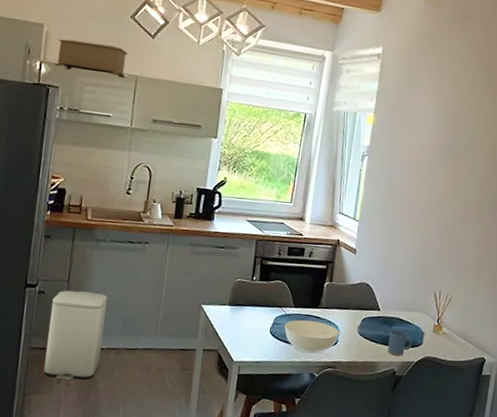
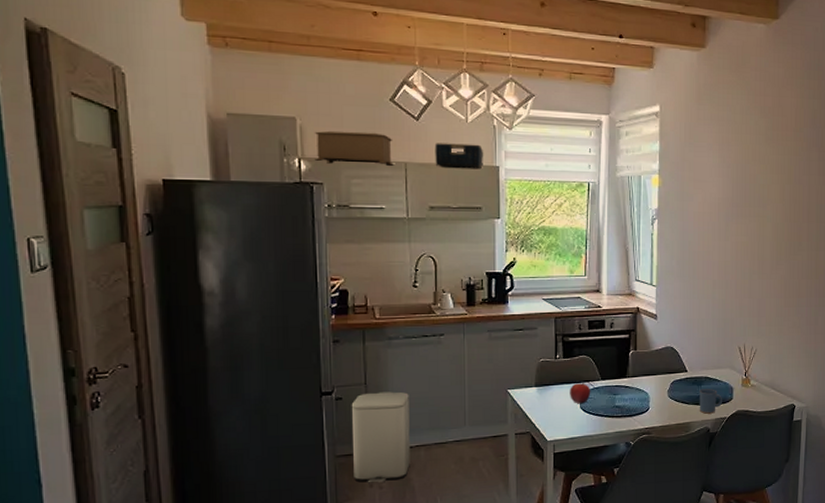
basket: none [164,61,210,90] -> present [435,143,483,170]
fruit: none [261,307,283,329] -> present [570,382,591,404]
bowl: present [284,320,339,354] -> none [594,391,650,423]

